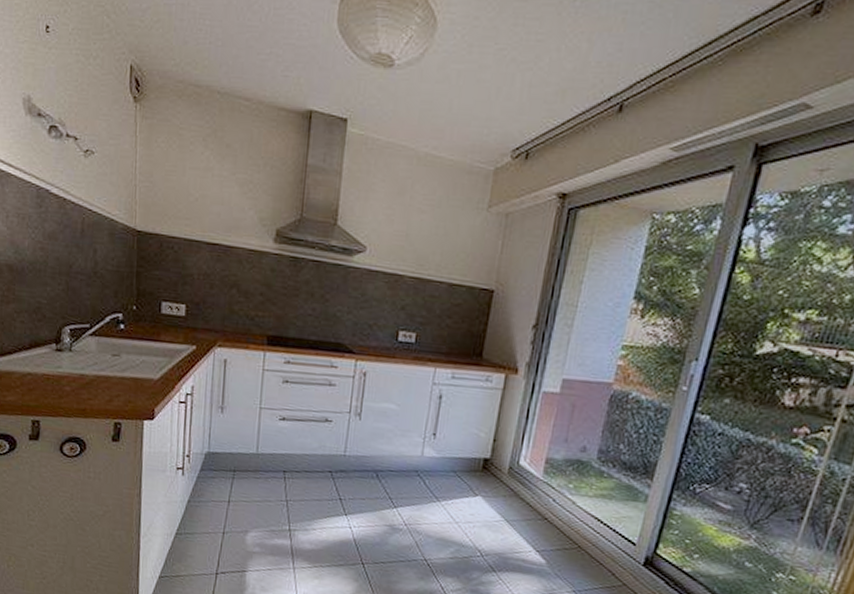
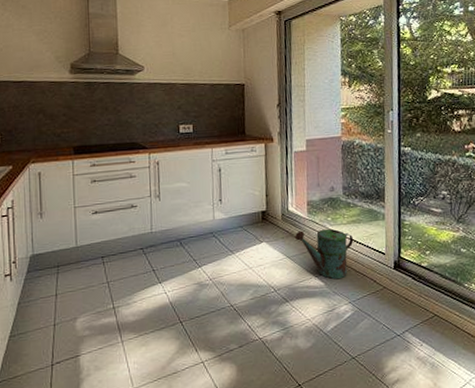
watering can: none [519,492,597,562] -> present [294,228,353,280]

